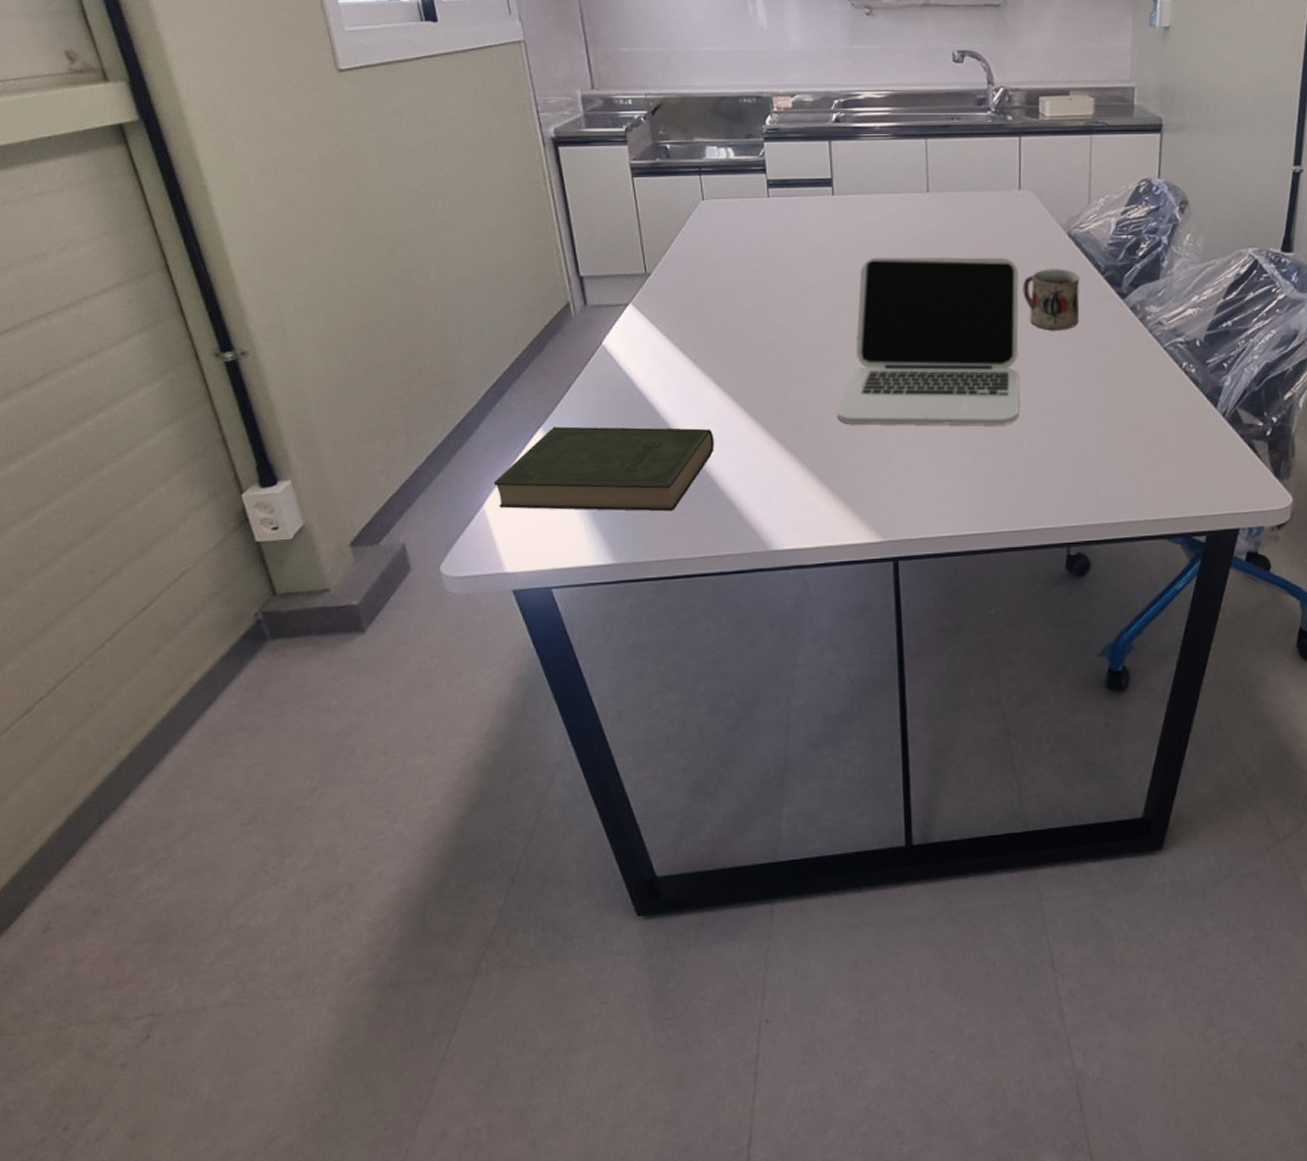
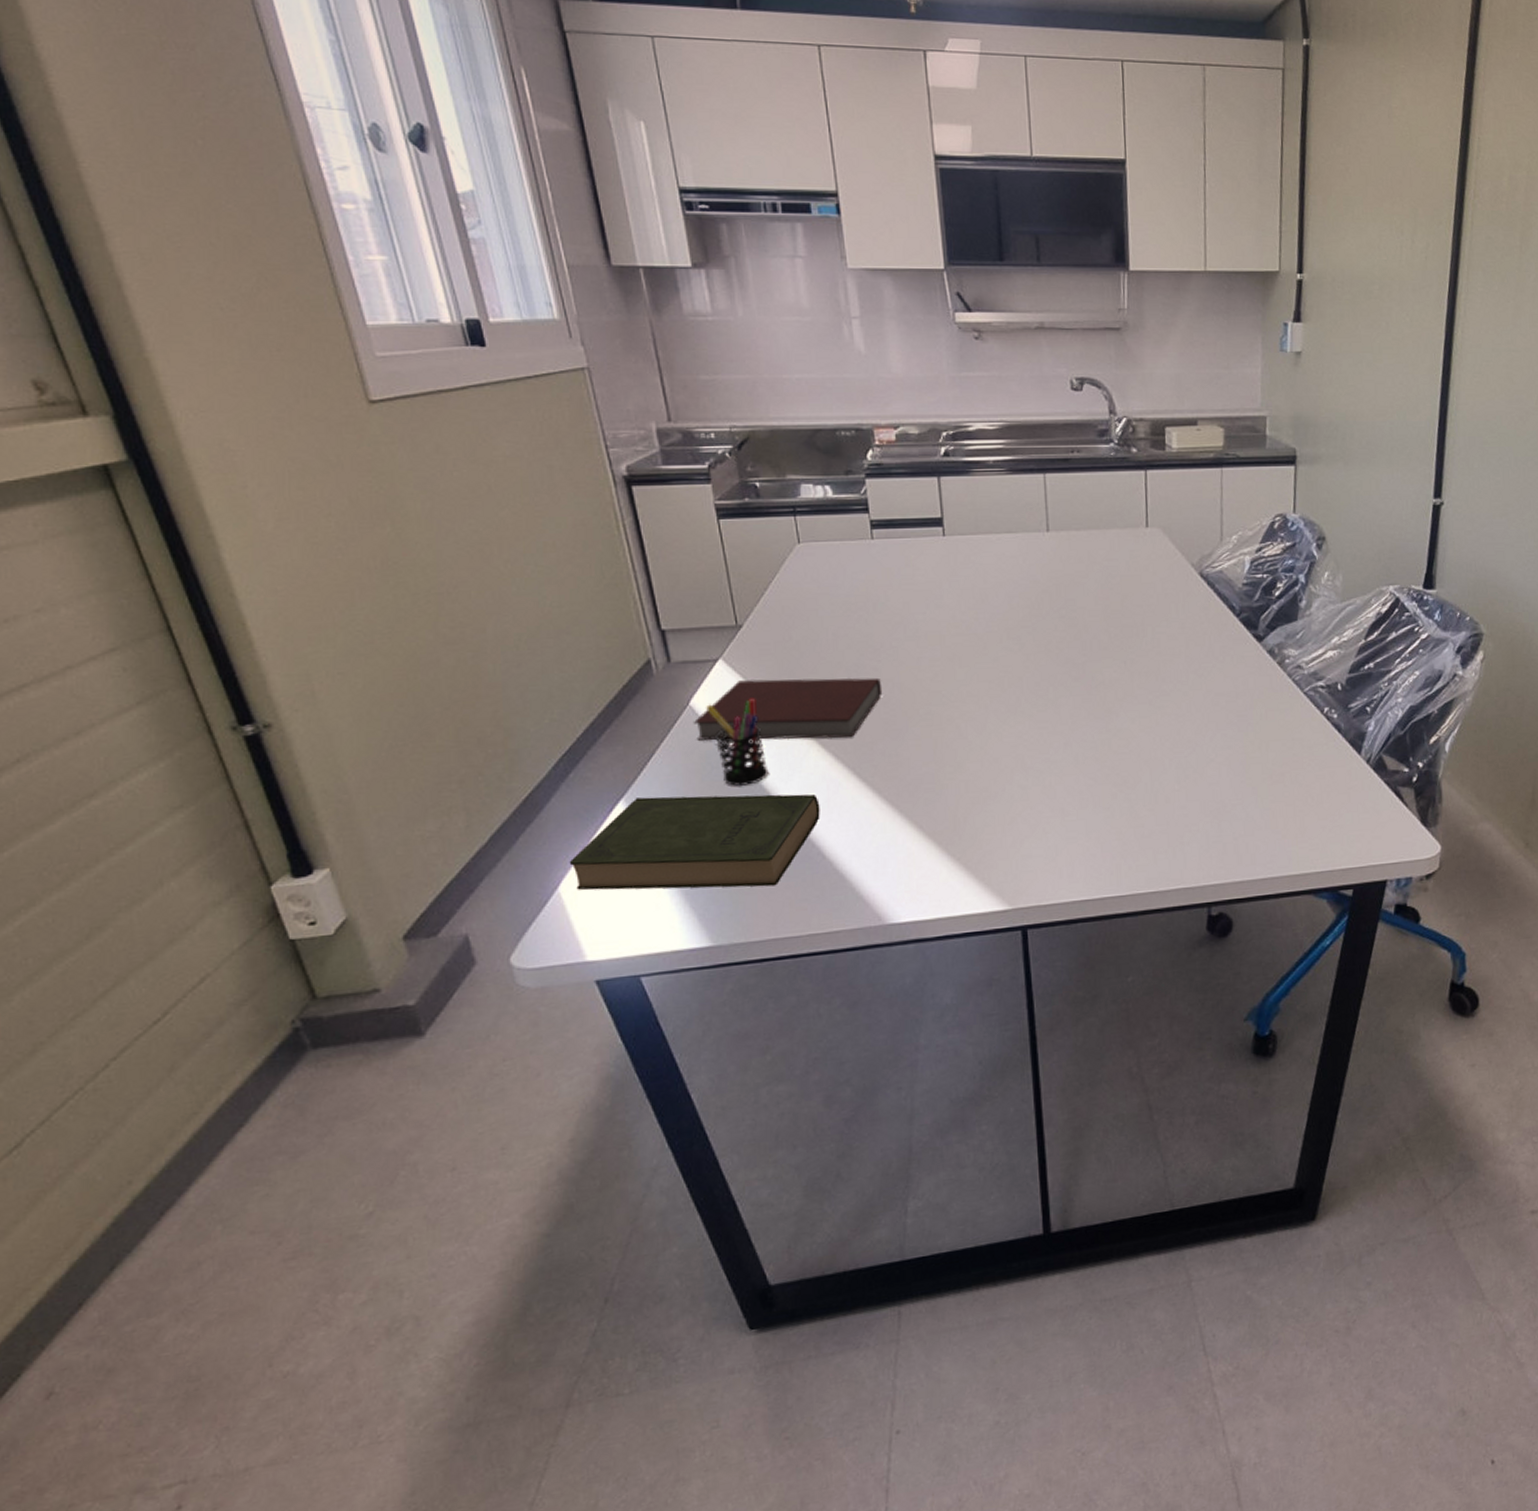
notebook: none [604,323,774,379] -> present [693,677,883,740]
pen holder: none [615,339,670,419] -> present [705,698,769,786]
laptop: present [837,257,1019,426] -> none [955,600,1152,784]
mug: present [1023,269,1080,331] -> none [1153,611,1215,677]

